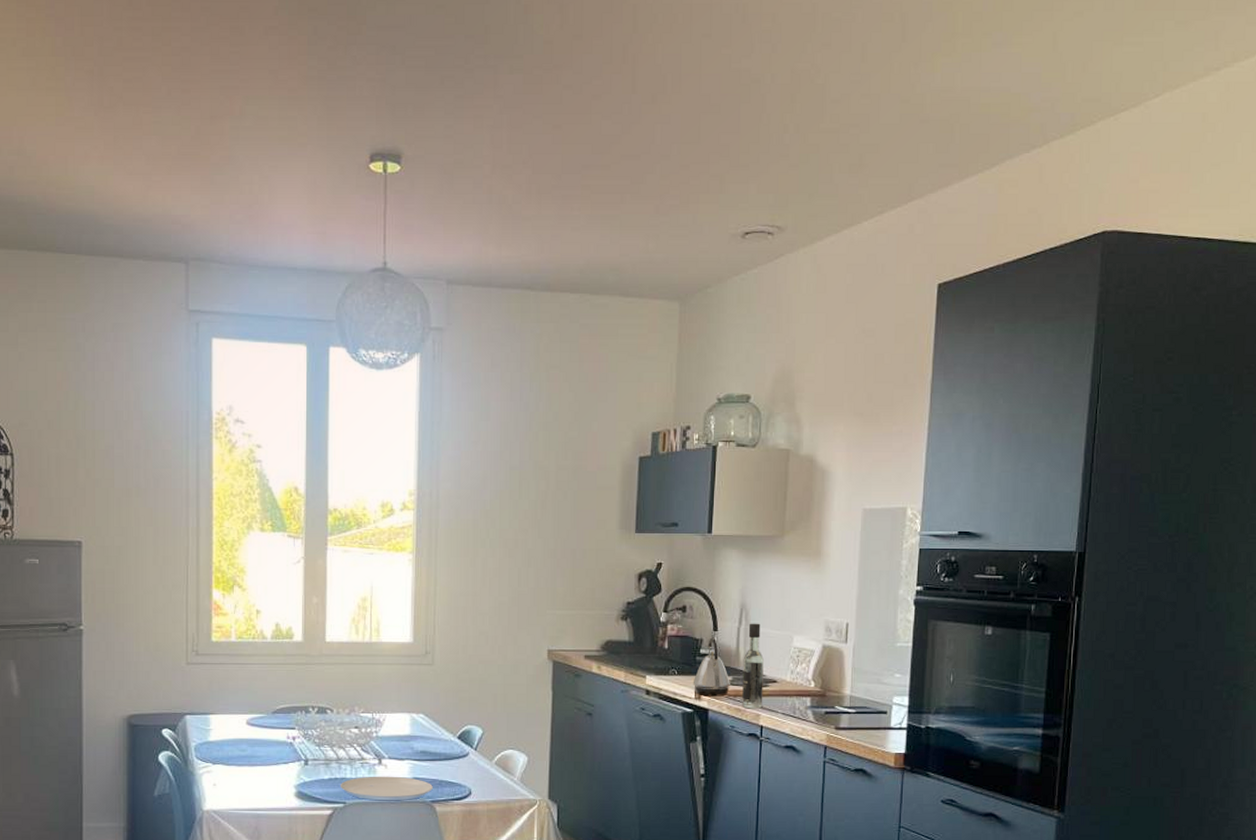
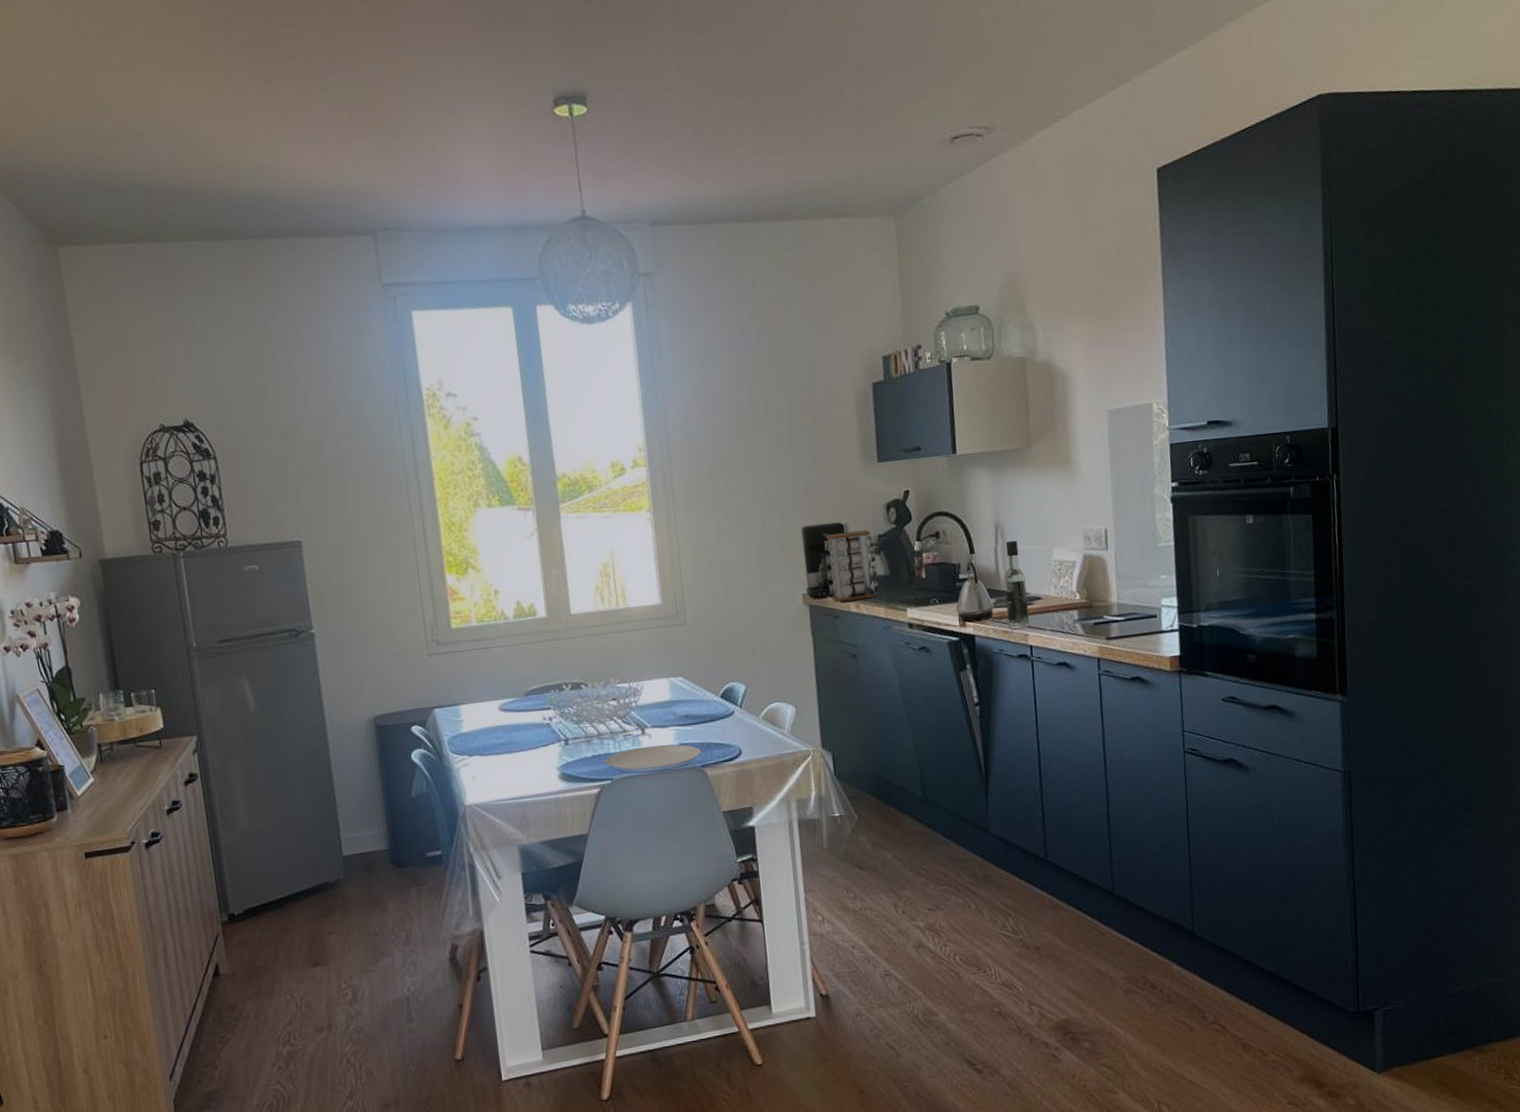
coffee maker: none [552,585,597,656] -> present [801,522,846,600]
spice rack: none [574,585,622,663] -> present [824,521,879,603]

